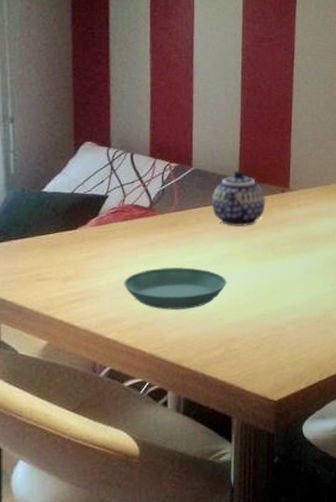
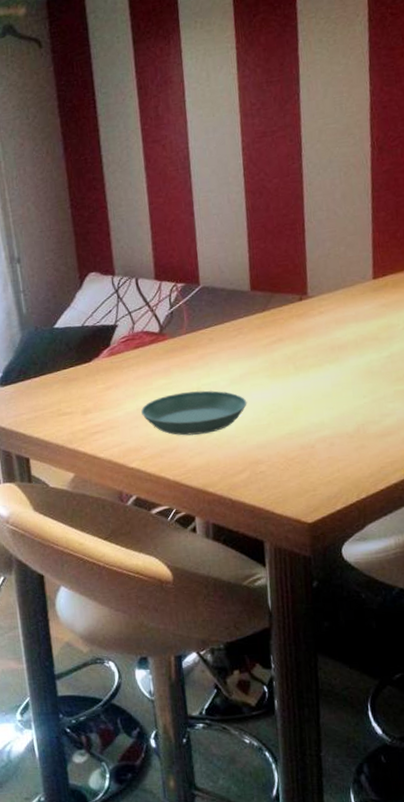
teapot: present [212,170,266,227] -> none [223,282,282,344]

